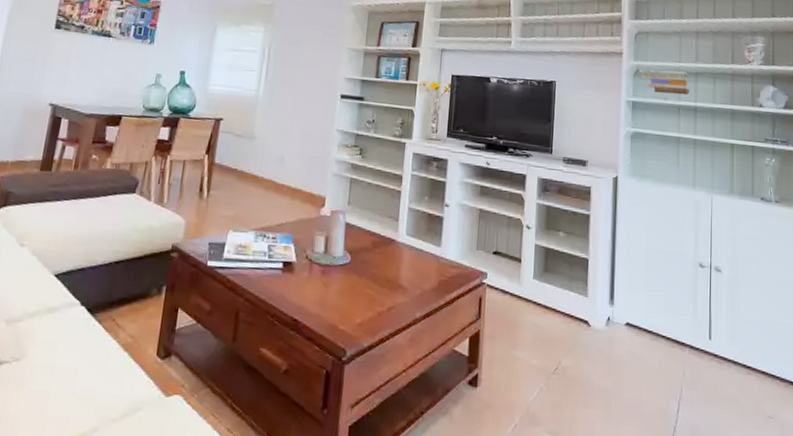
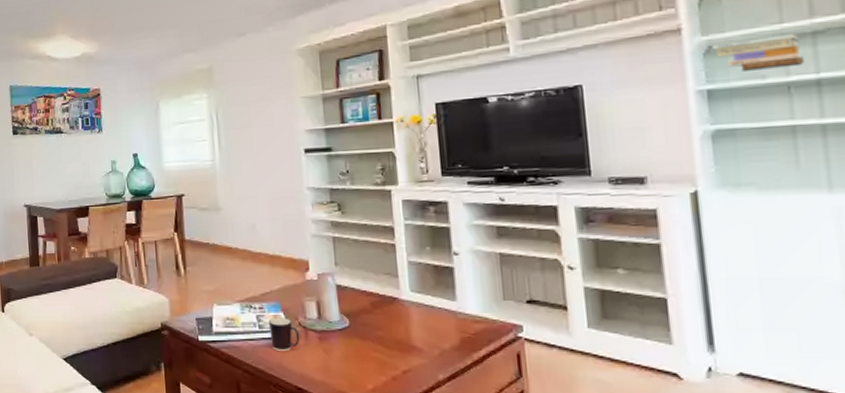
mug: none [276,248,305,283] -> present [268,317,300,352]

